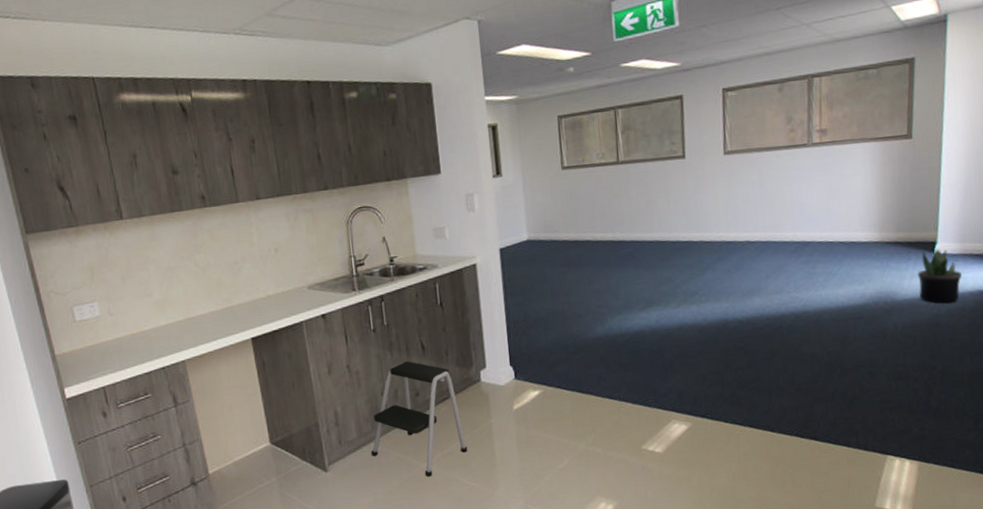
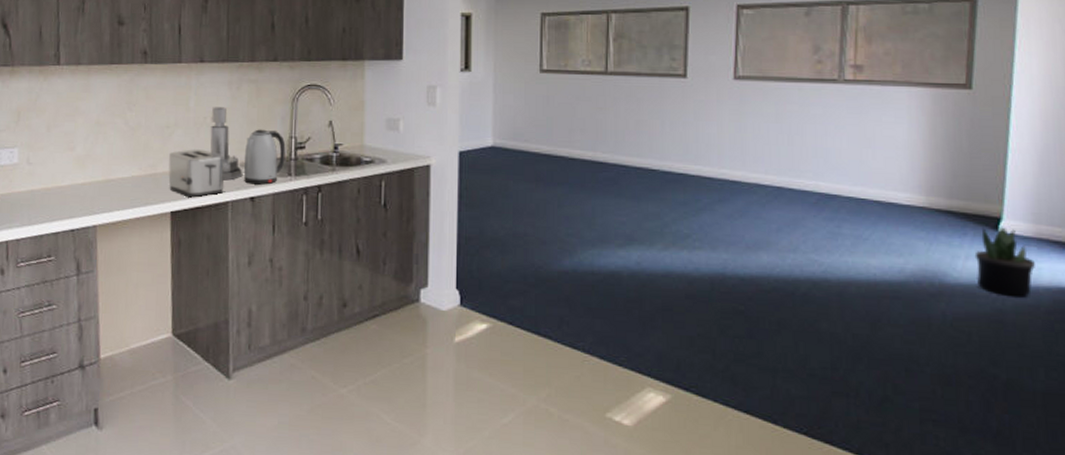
toaster: none [241,278,297,323] -> present [168,149,225,198]
paper towel holder: none [274,238,313,304] -> present [210,107,244,181]
kettle: none [310,253,348,303] -> present [244,129,286,185]
step stool: present [370,361,468,477] -> none [282,265,395,406]

